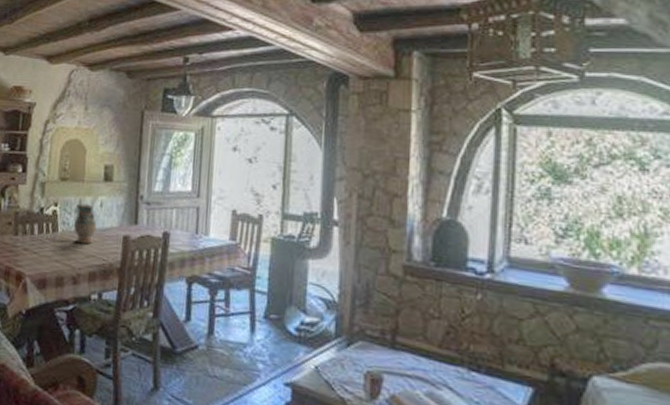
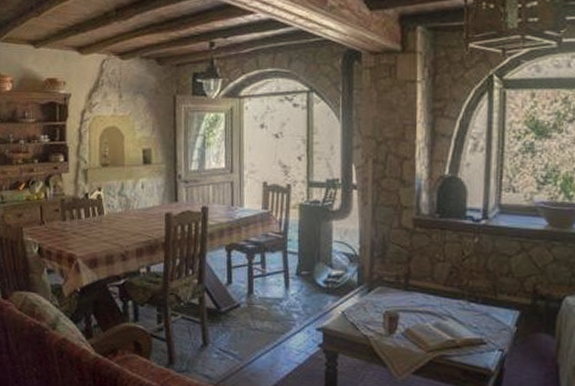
ceramic pitcher: present [73,203,98,244] -> none [118,187,141,224]

